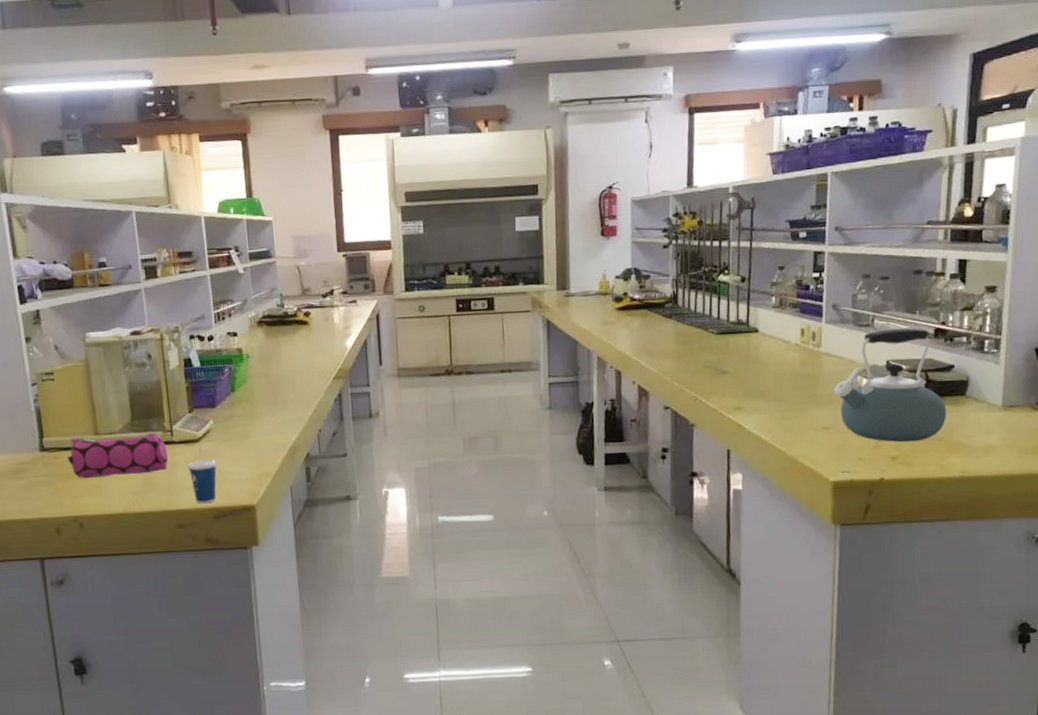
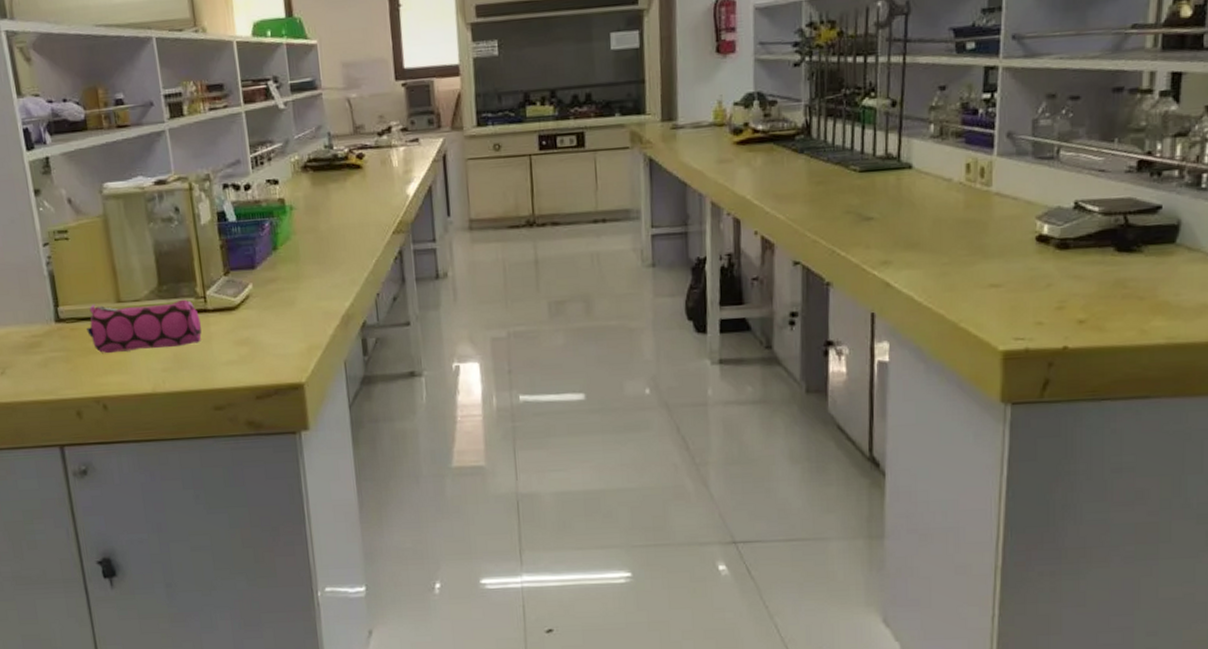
cup: present [187,441,217,504] -> none [224,308,259,382]
kettle: present [834,328,947,443] -> none [1007,160,1151,303]

